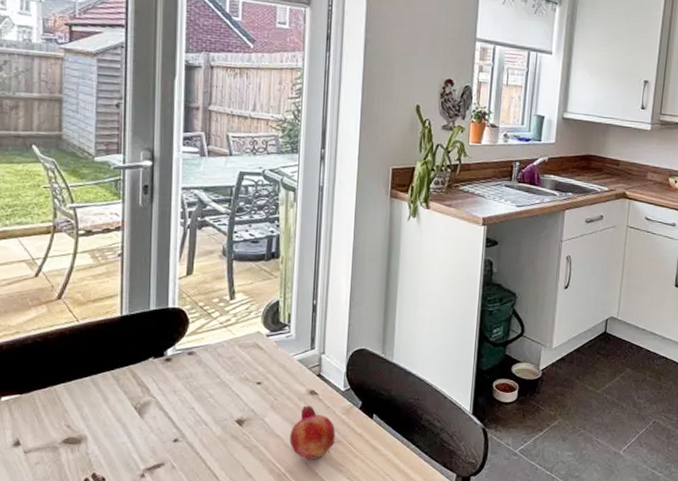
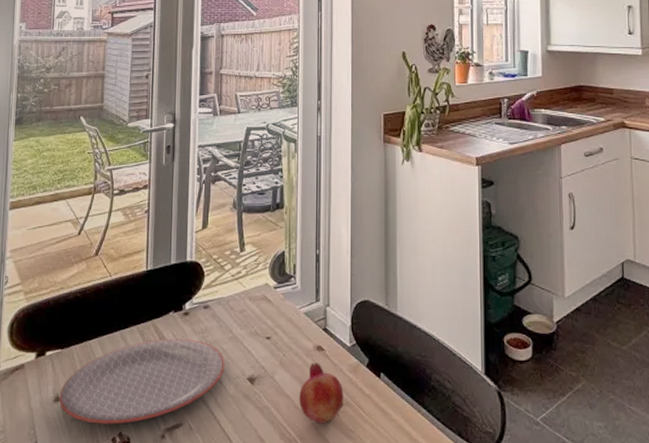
plate: none [20,383,212,466] -> present [59,338,226,425]

